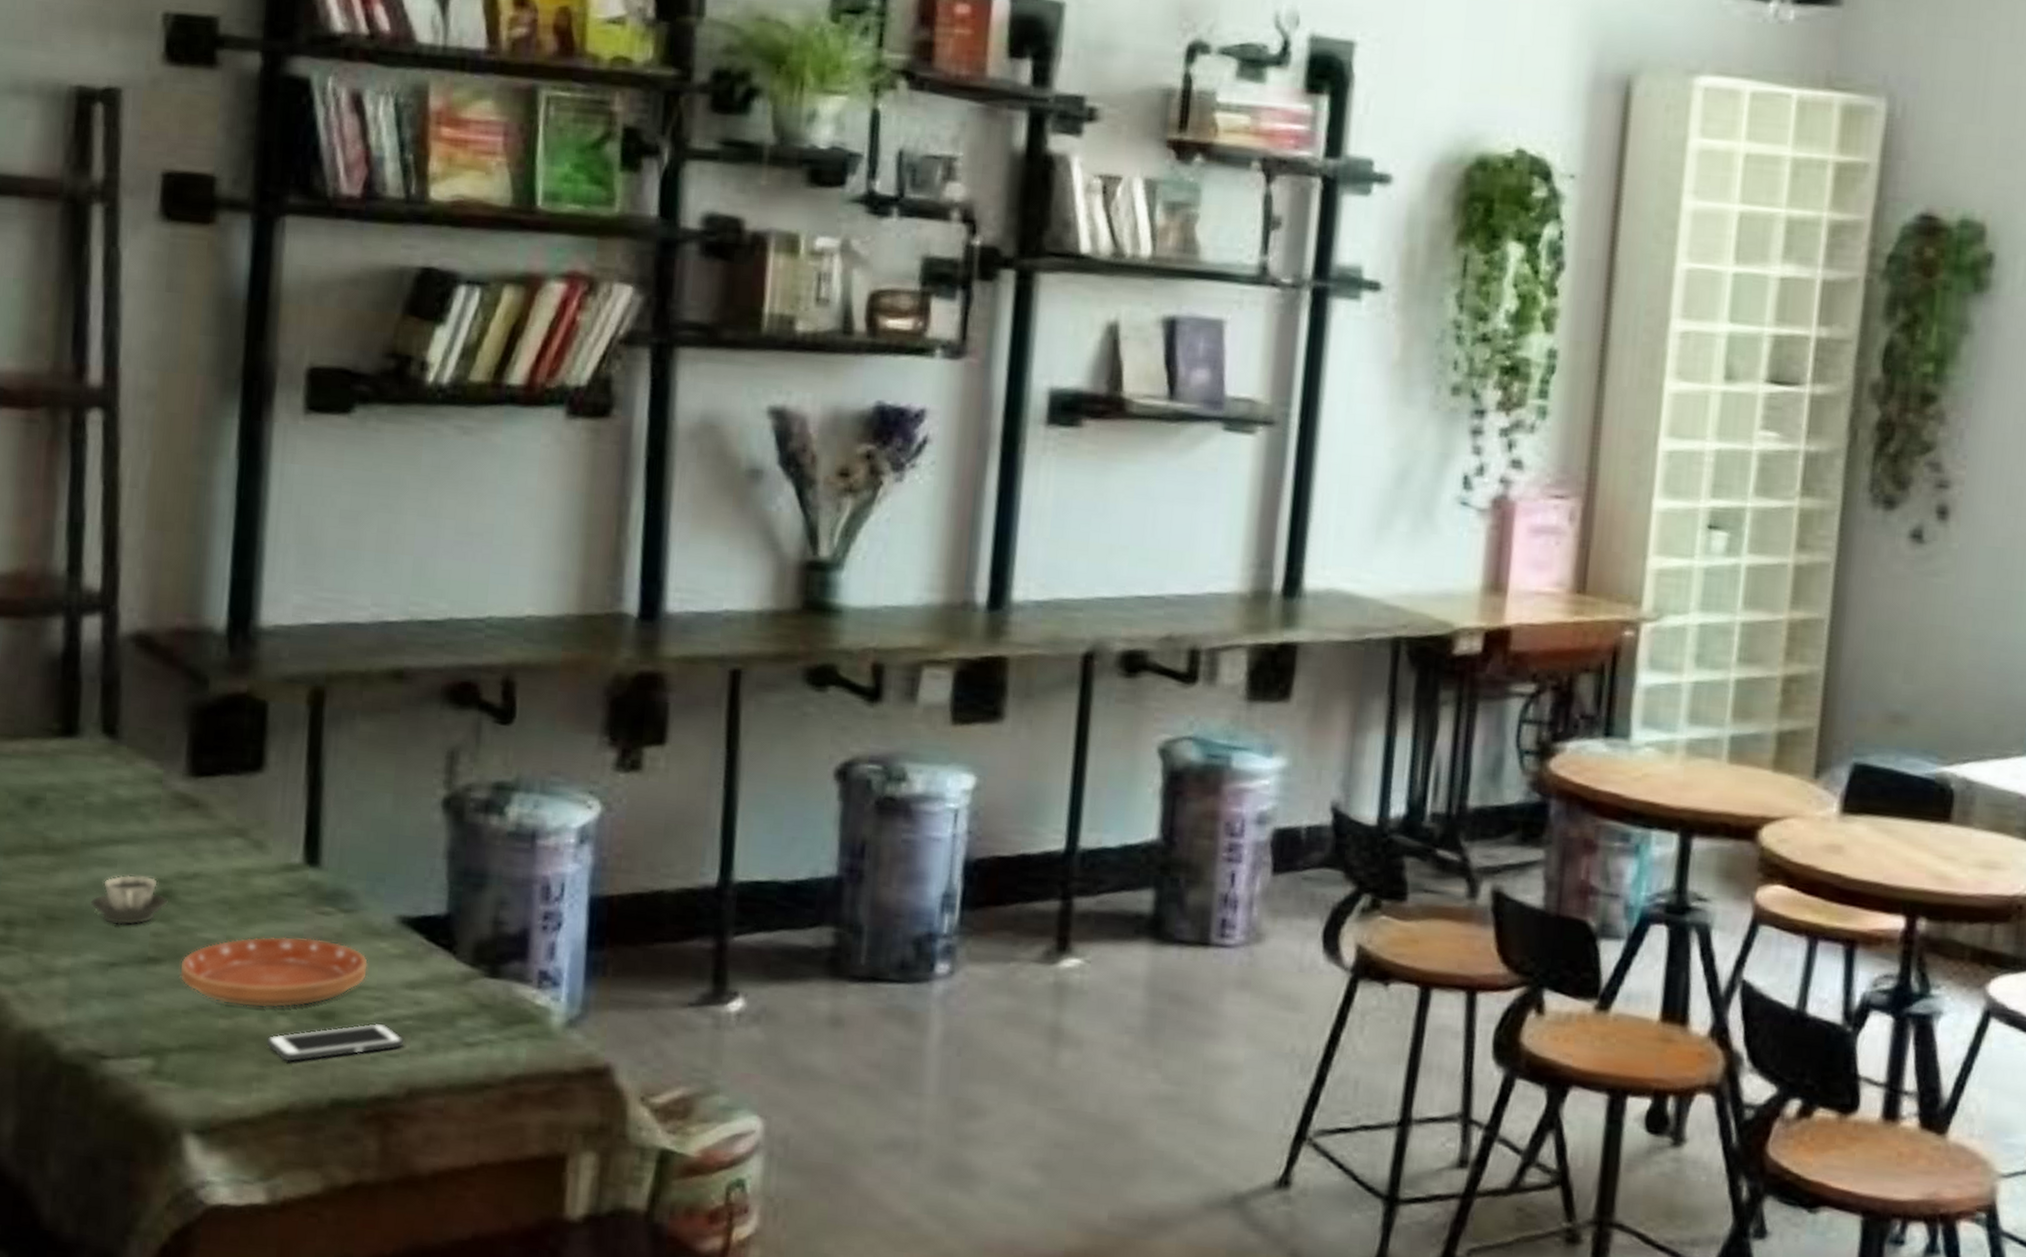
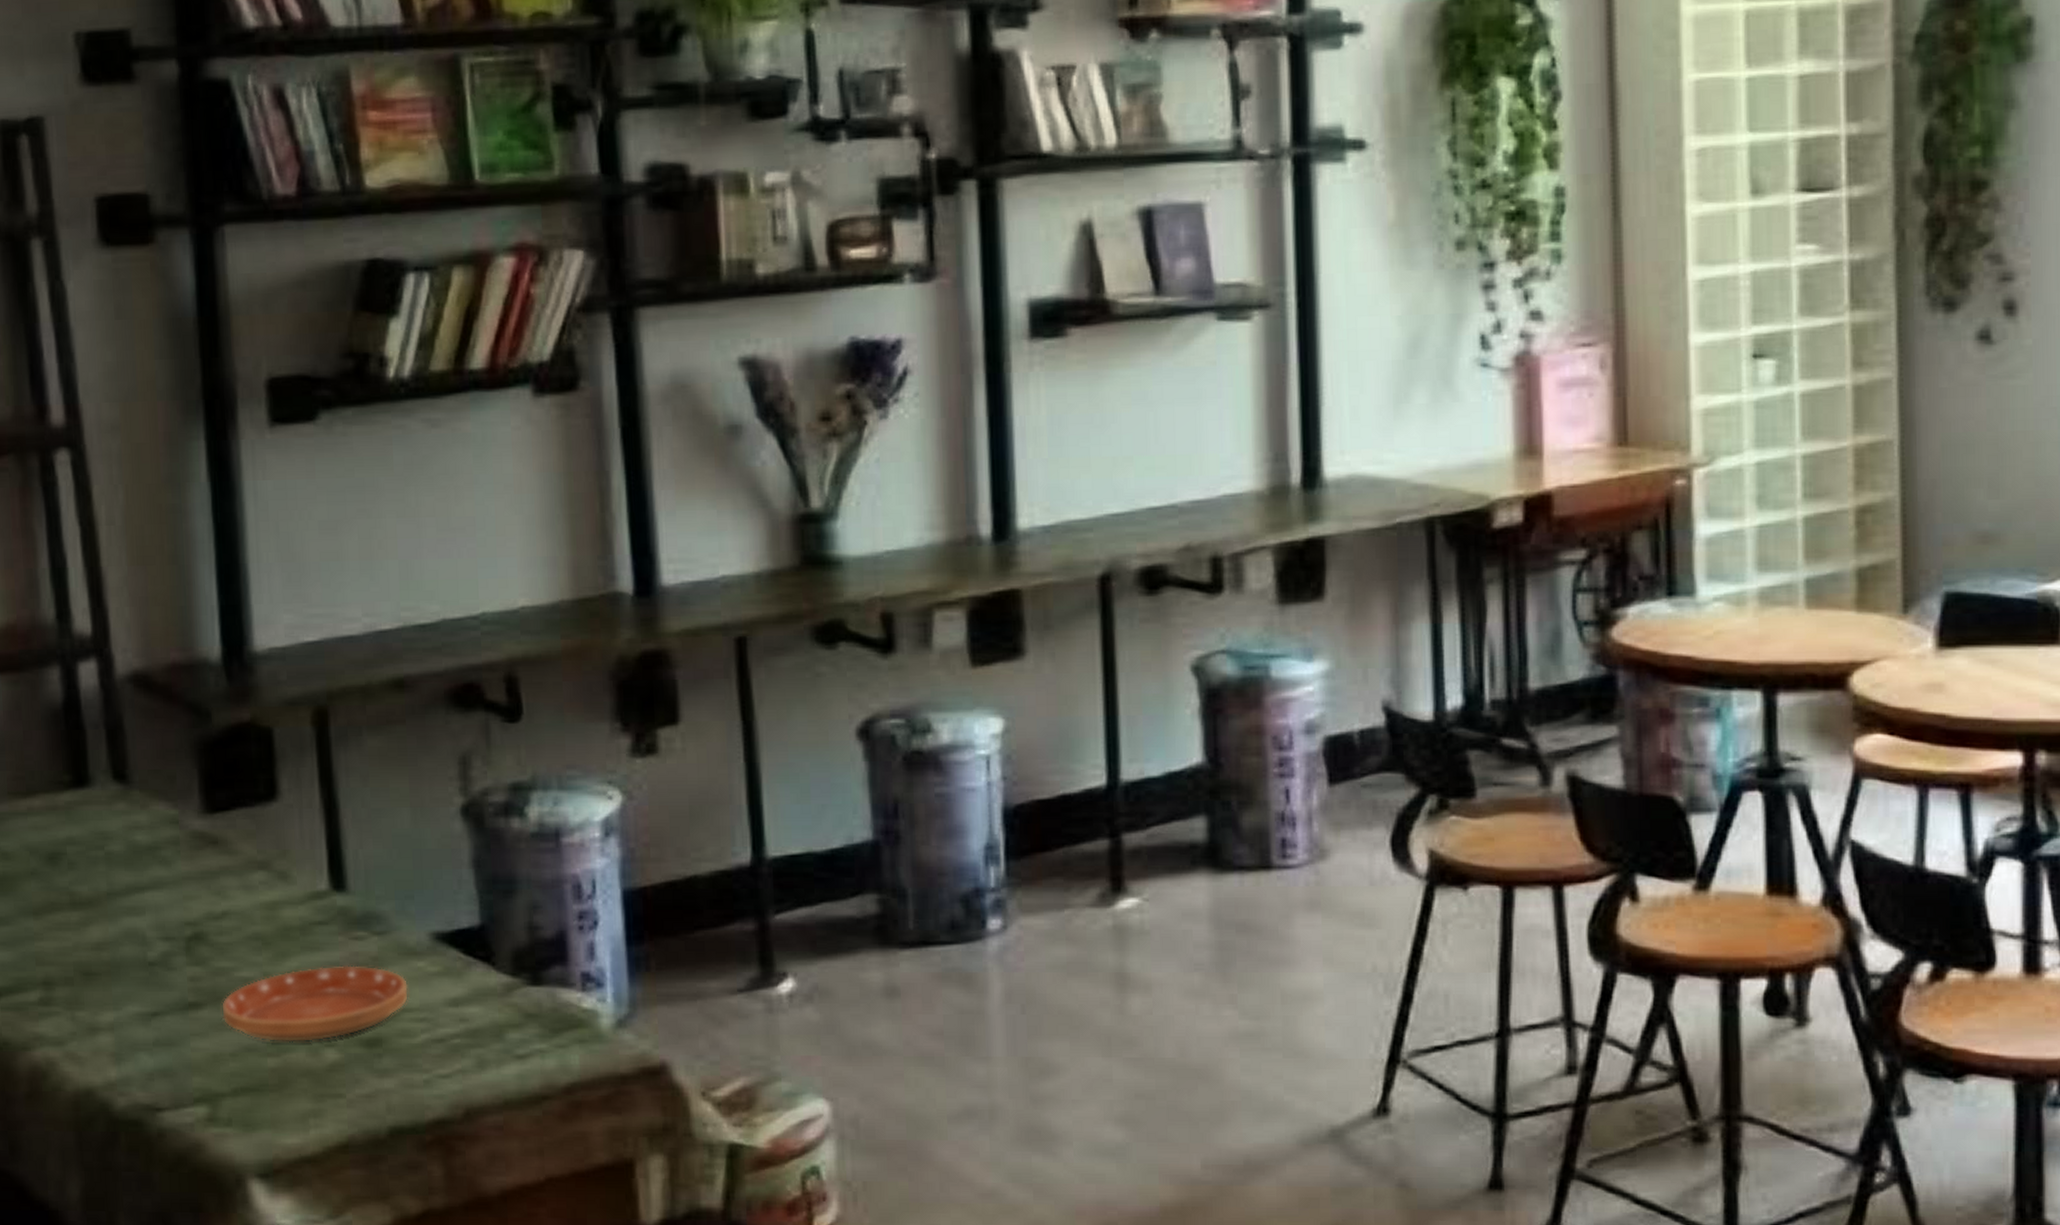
cup: present [90,874,168,925] -> none [124,920,201,973]
cell phone: present [266,1022,404,1062] -> none [317,1045,454,1094]

